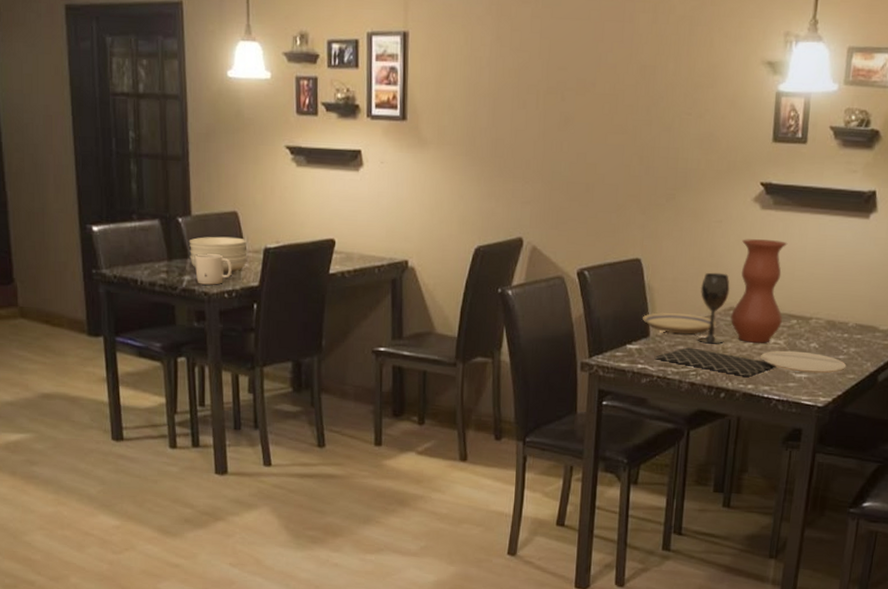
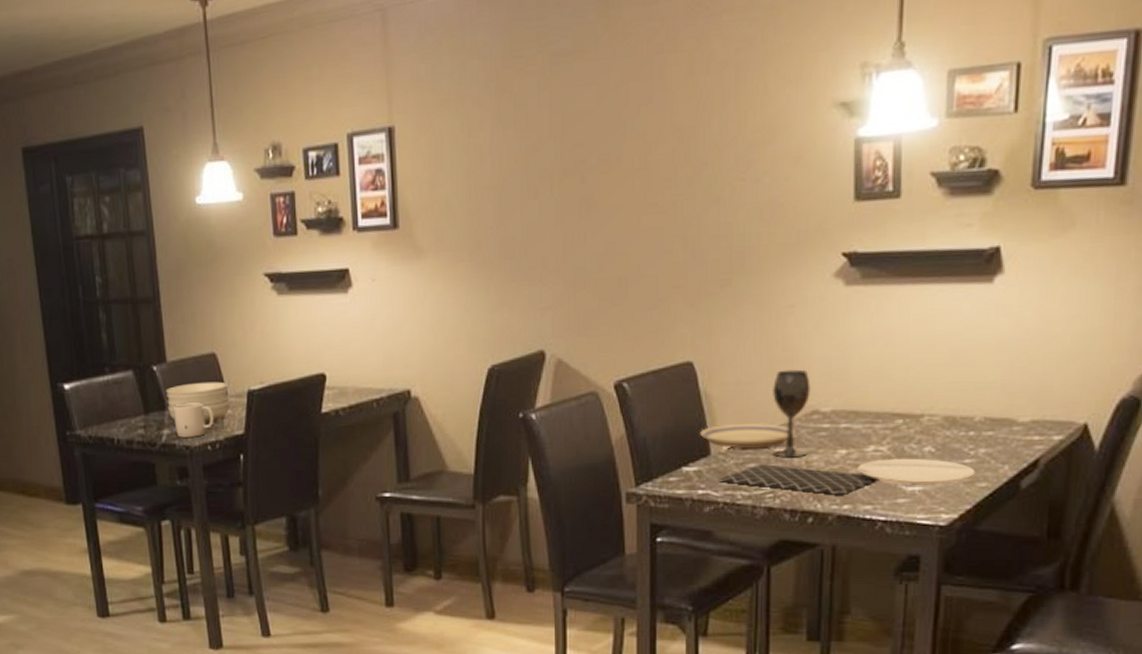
vase: present [730,239,788,344] -> none [814,322,884,454]

